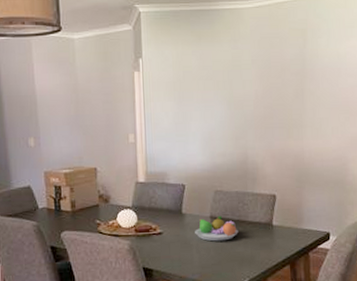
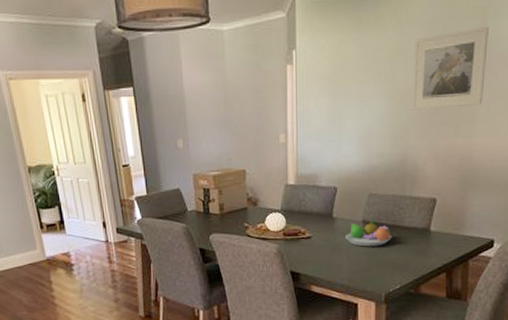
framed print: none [247,45,309,115] -> present [412,26,489,110]

